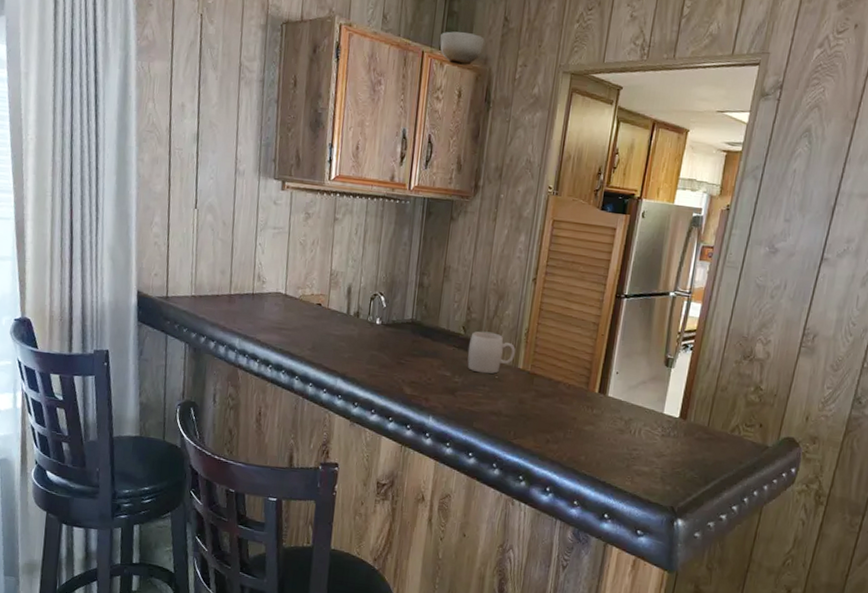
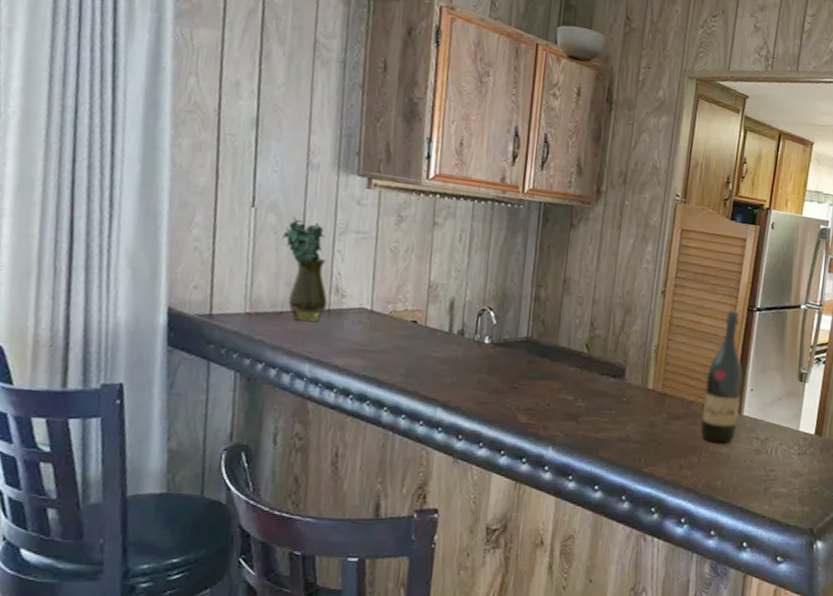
vase: none [218,215,252,304] -> present [283,216,328,322]
mug: present [467,331,516,374] -> none [591,349,644,396]
wine bottle: none [566,297,609,423] -> present [700,311,743,444]

